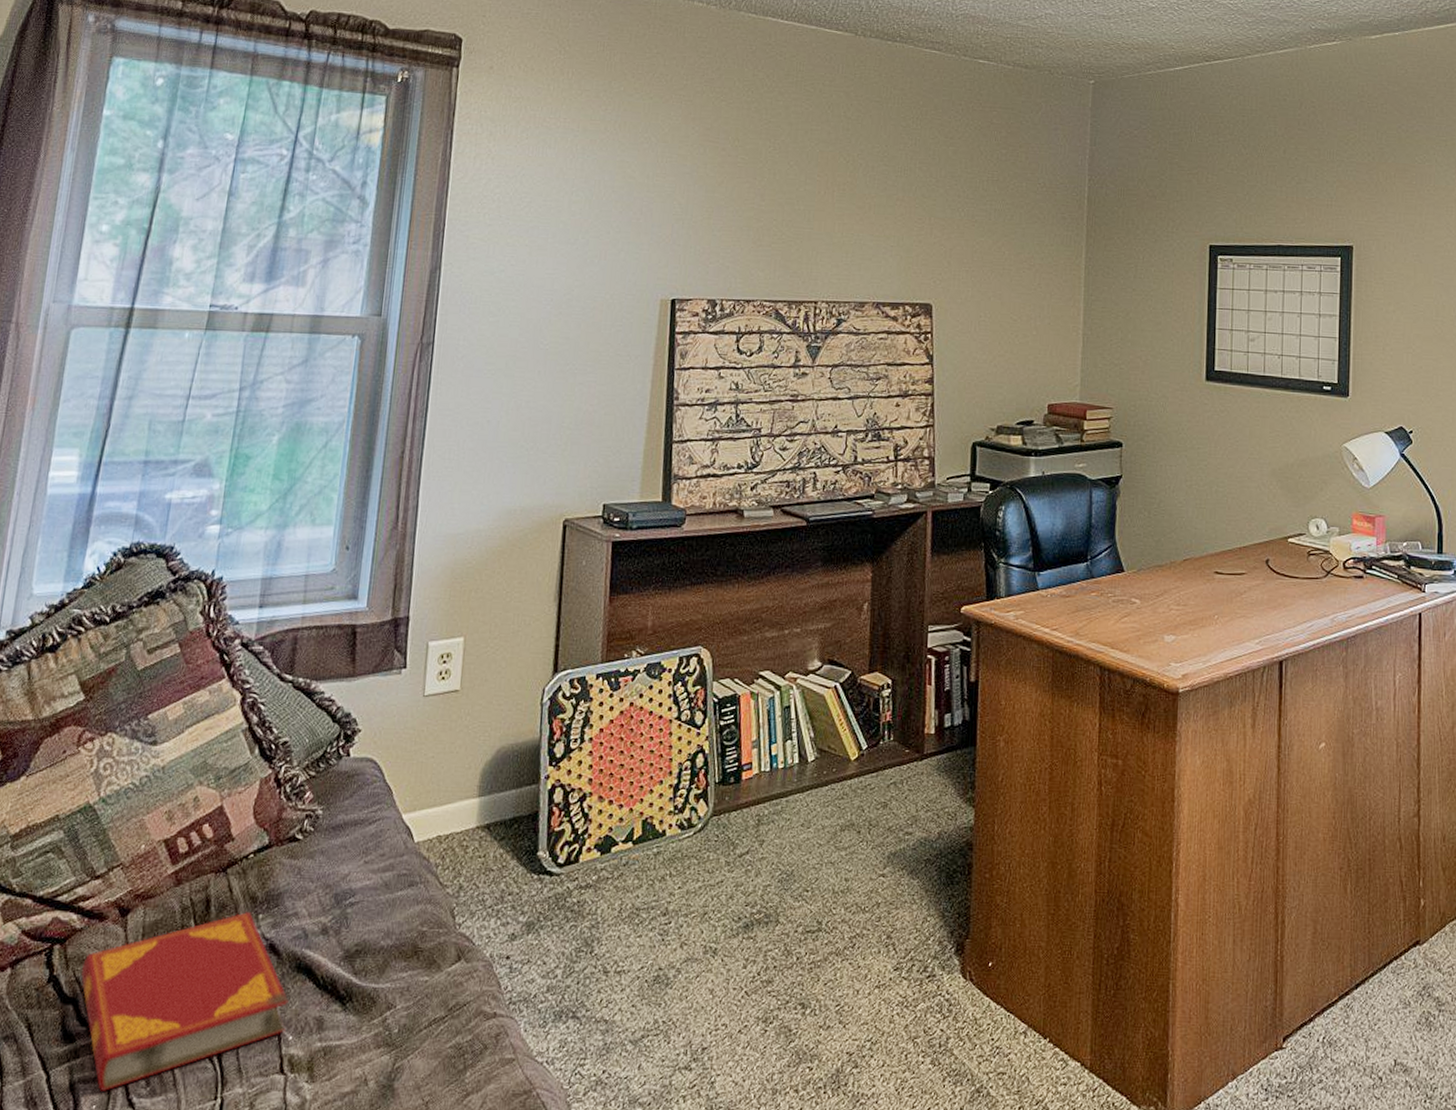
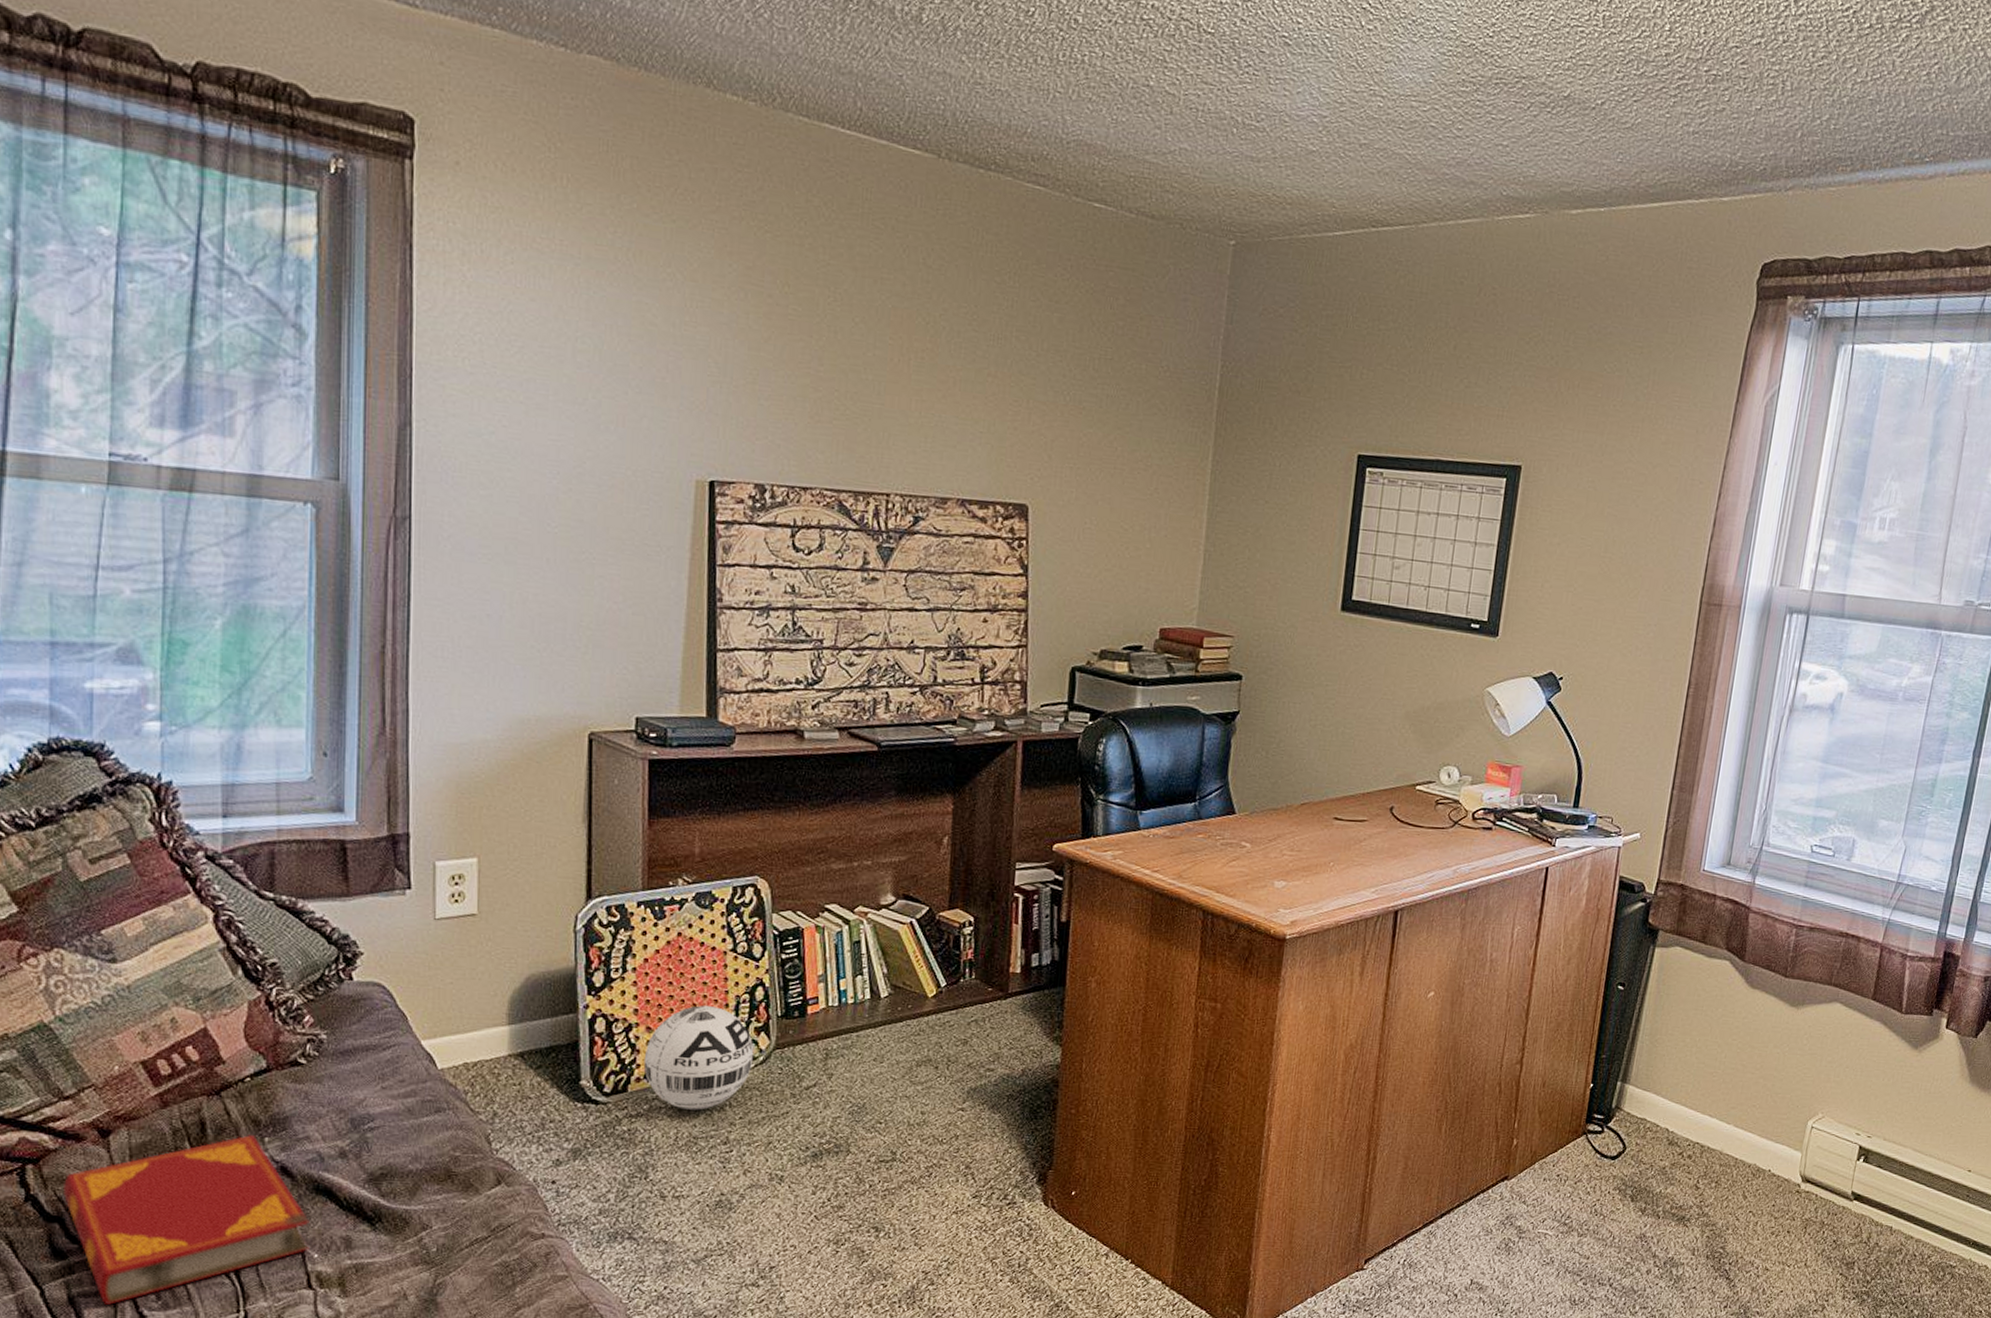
ball: none [594,774,694,880] -> present [643,1005,754,1110]

